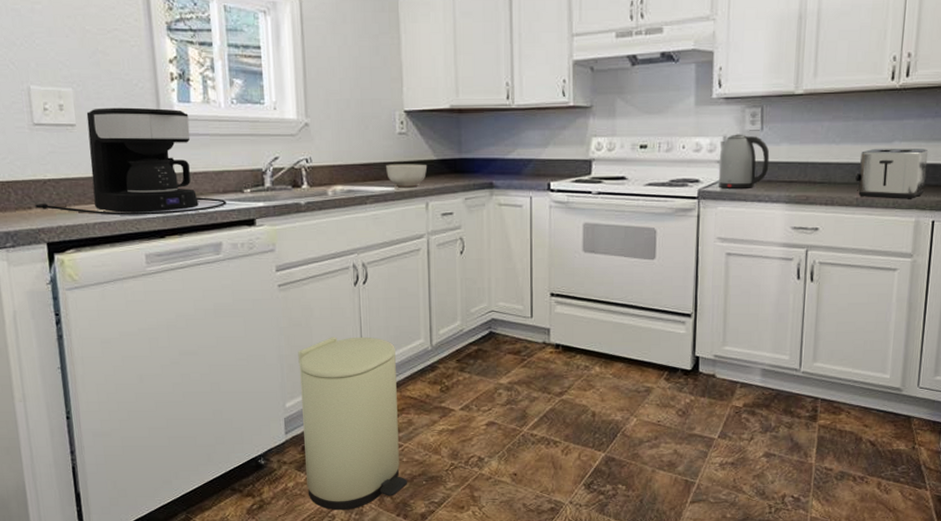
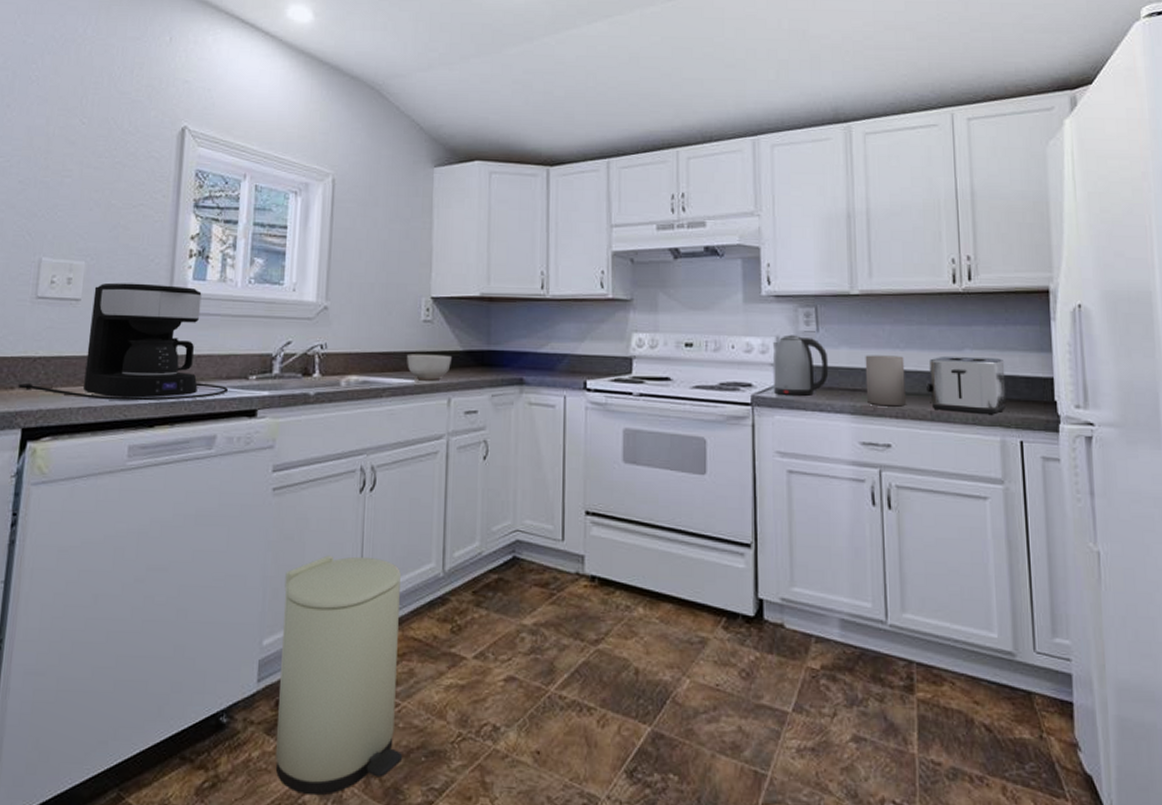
canister: none [801,149,839,196] -> present [865,355,906,408]

